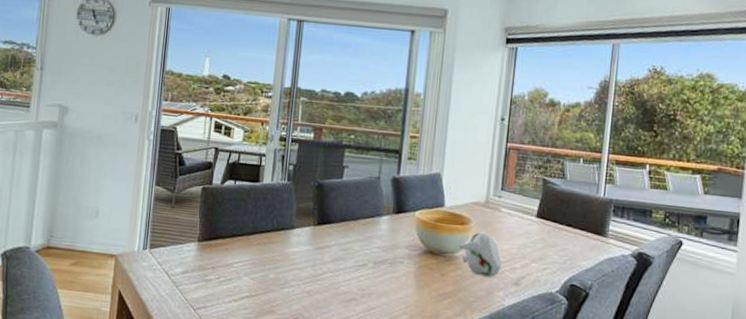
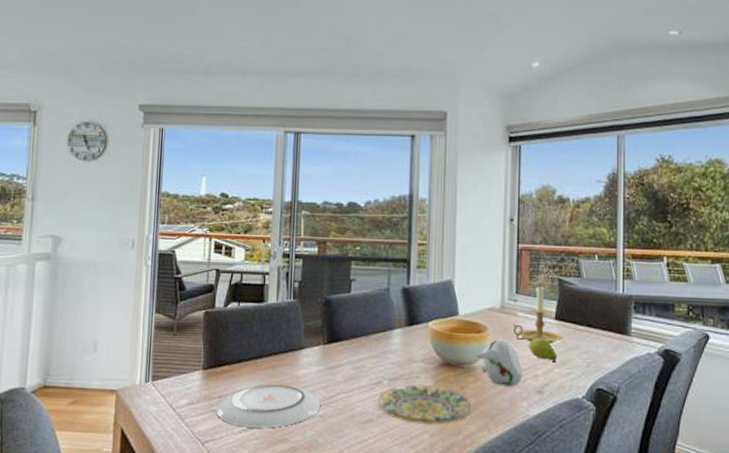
plate: none [208,259,308,300] -> present [216,384,321,428]
plate: none [360,268,452,308] -> present [376,384,473,425]
candle holder: none [495,183,544,240] -> present [512,285,564,343]
fruit: none [509,233,536,258] -> present [528,338,558,363]

